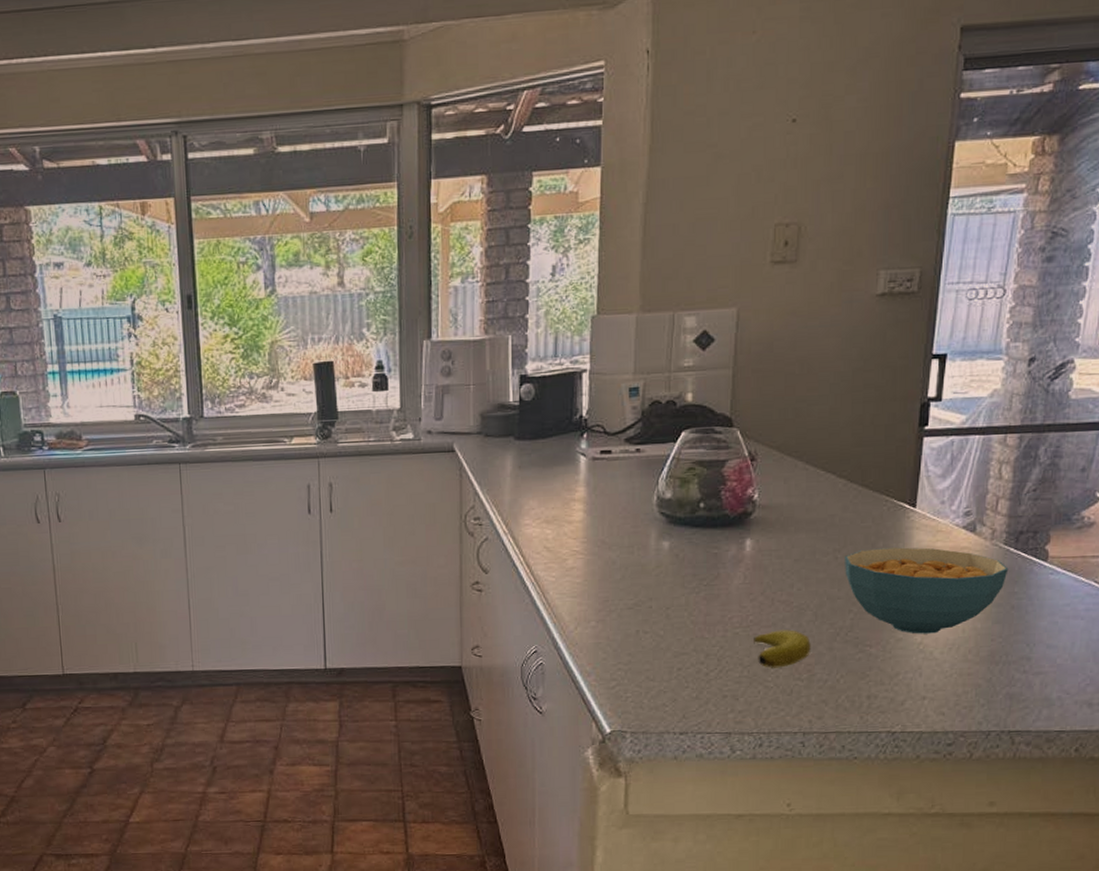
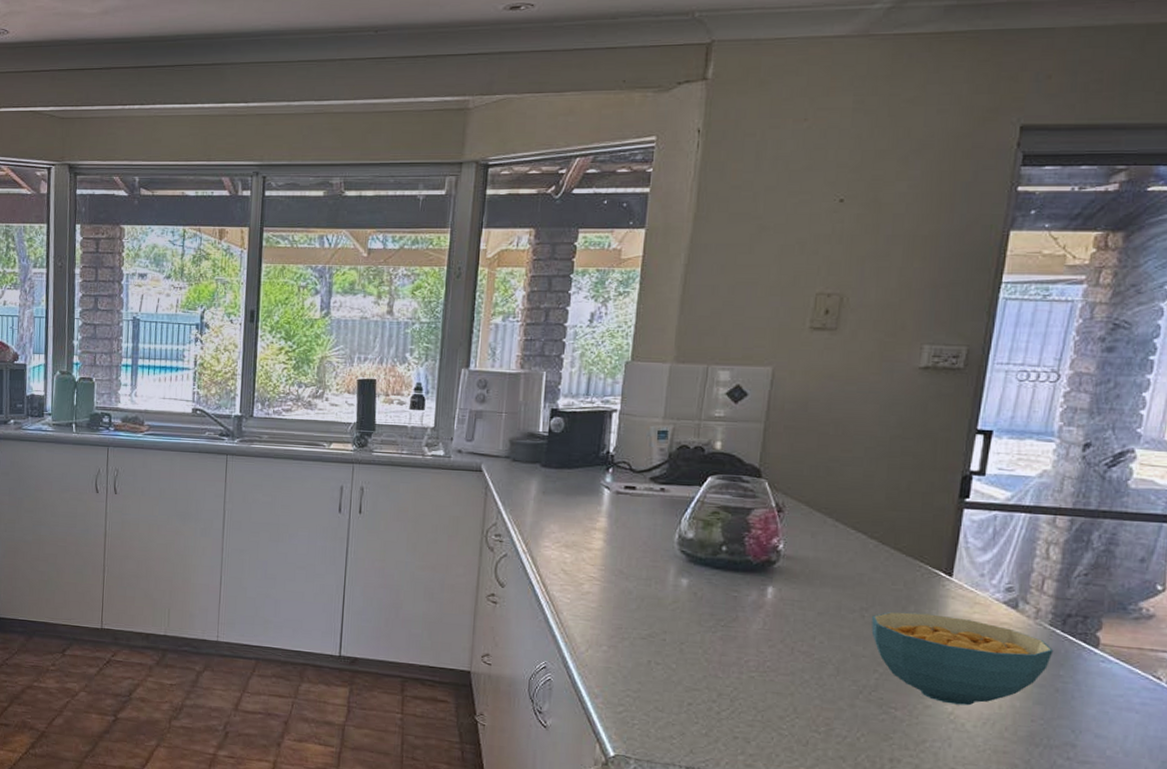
banana: present [754,629,811,668] -> none [770,679,831,718]

